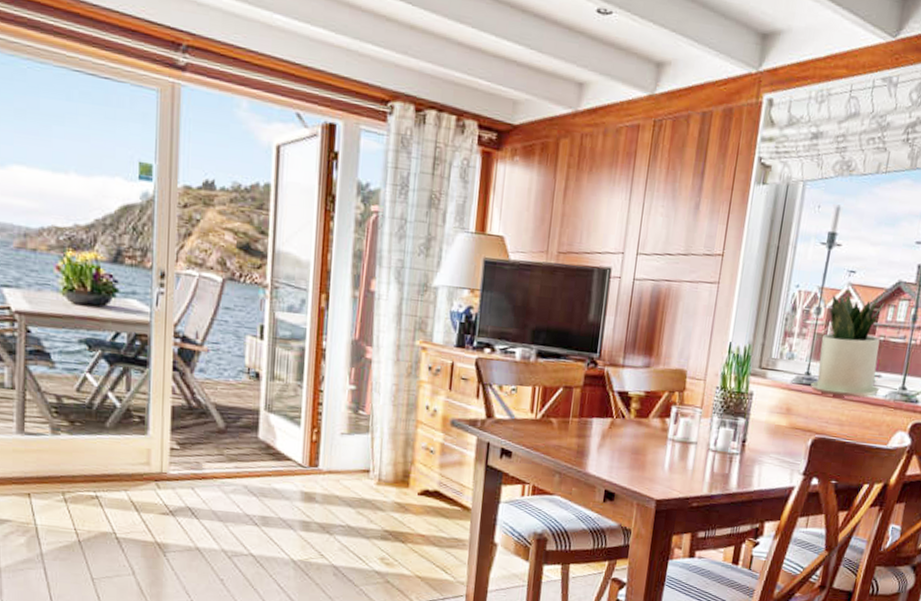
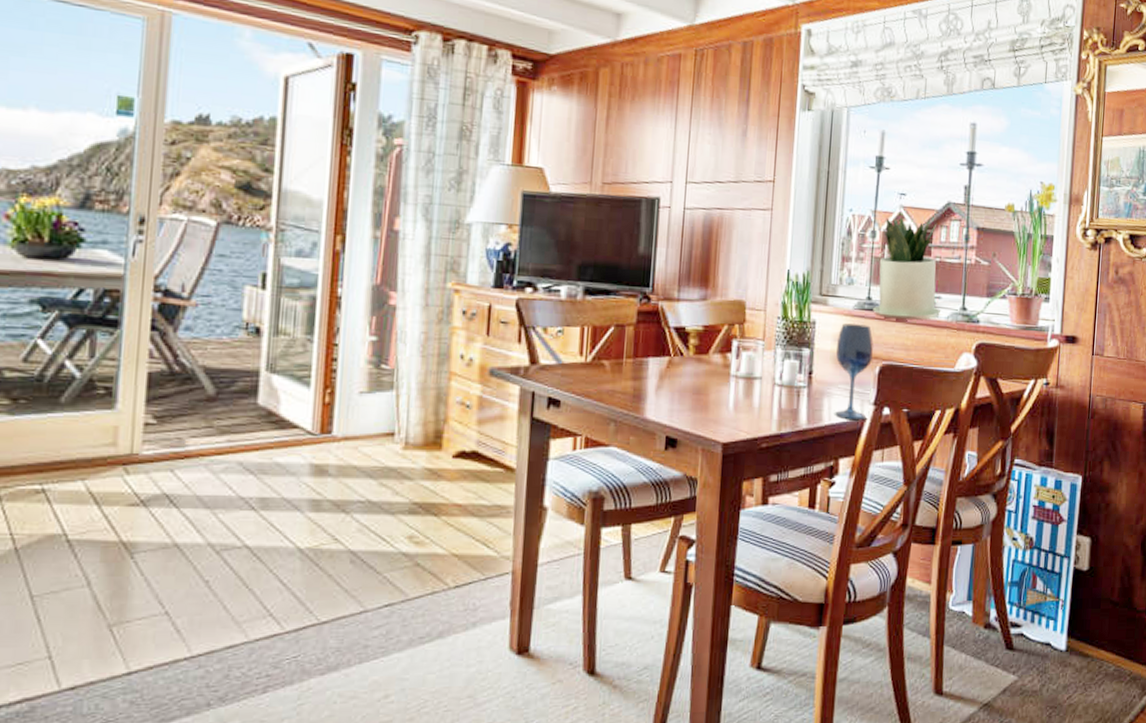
wineglass: none [763,396,808,488] -> present [834,322,873,419]

